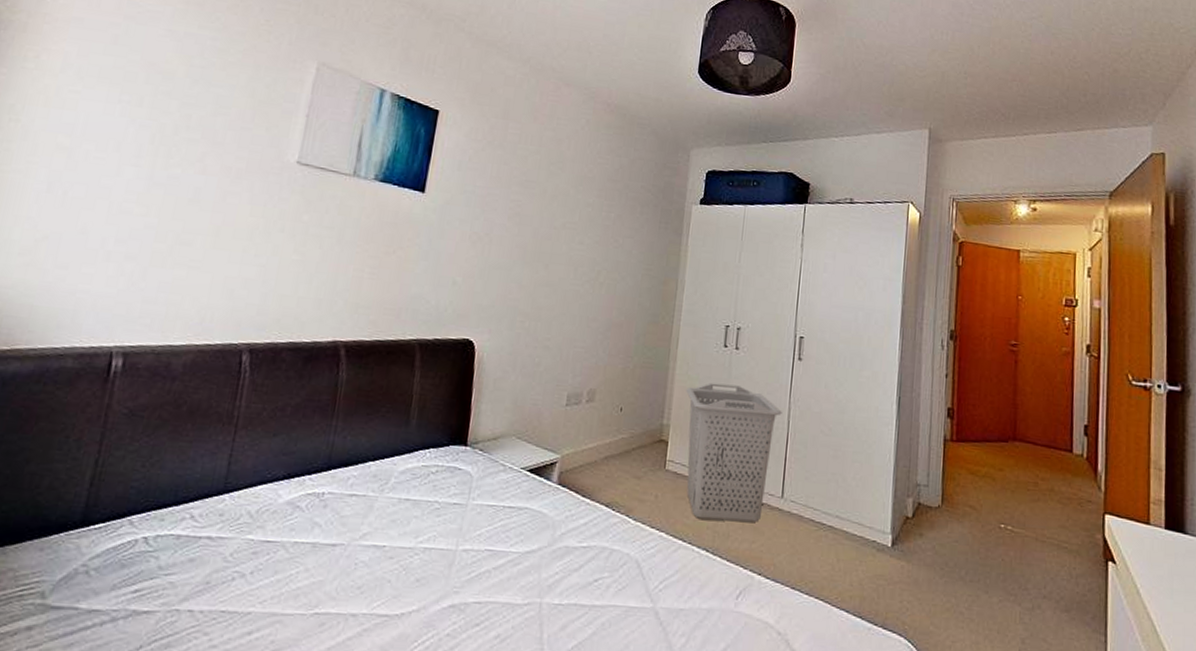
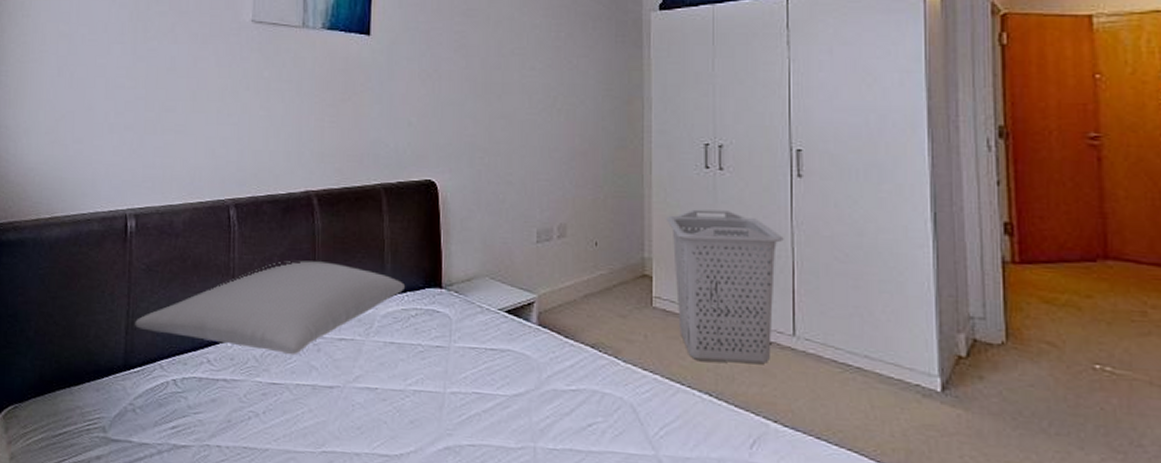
pillow: none [104,412,428,512] -> present [135,260,405,356]

